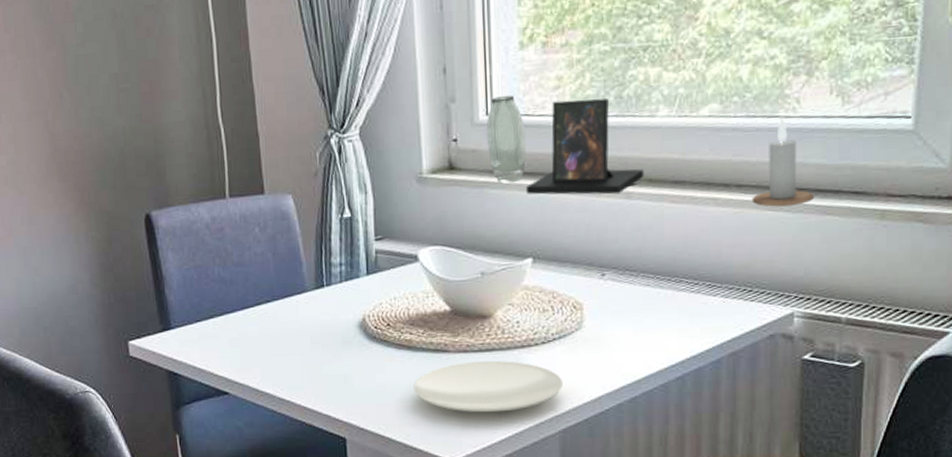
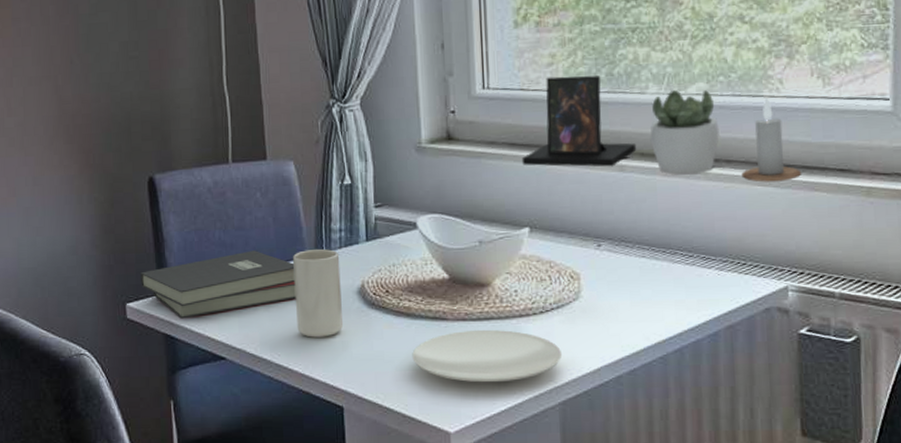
hardback book: none [140,286,297,355] -> present [140,250,296,319]
mug: none [292,284,345,372] -> present [292,249,344,338]
vase: present [486,95,526,184] -> none [483,70,522,155]
succulent plant: none [658,111,731,202] -> present [650,89,719,175]

